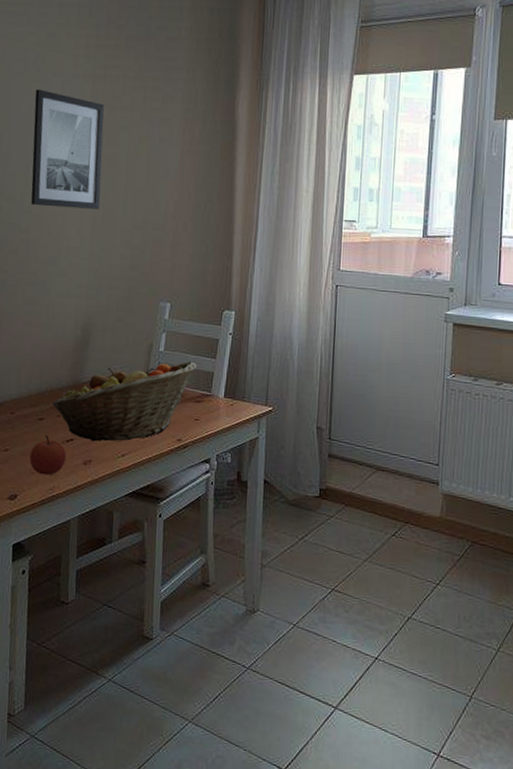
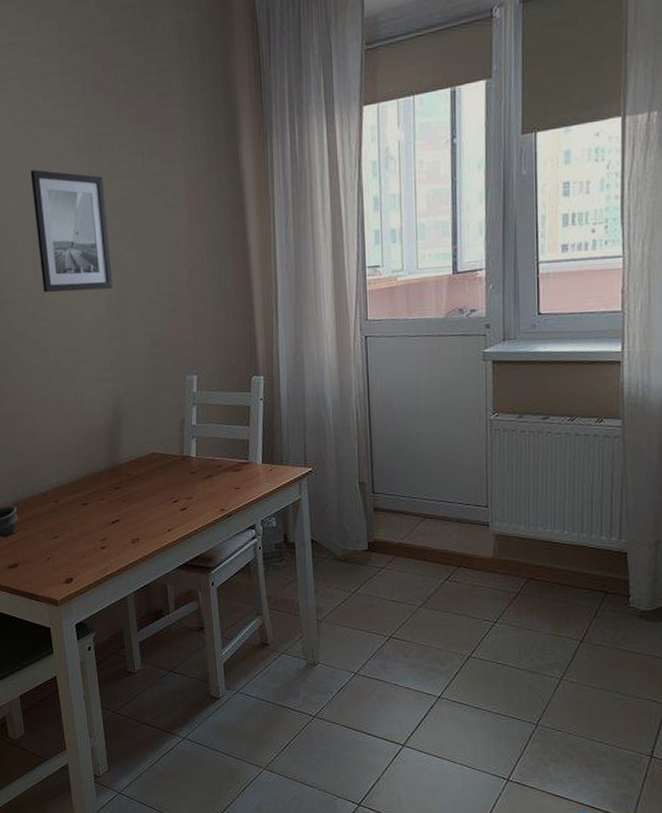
apple: present [30,435,66,475] -> none [79,519,115,557]
fruit basket: present [52,361,197,442] -> none [93,431,231,520]

